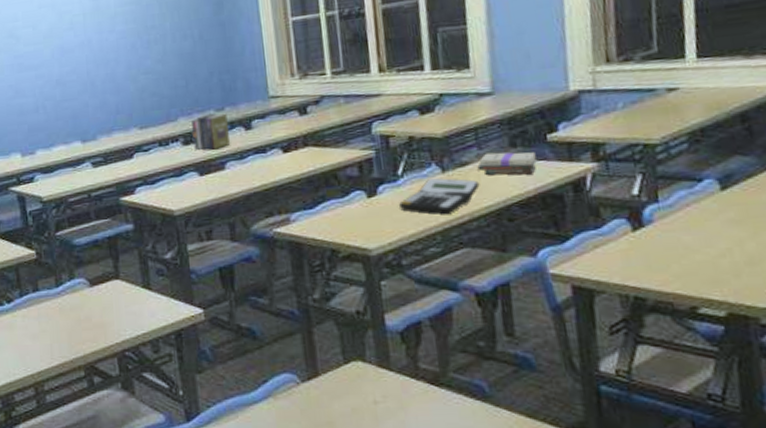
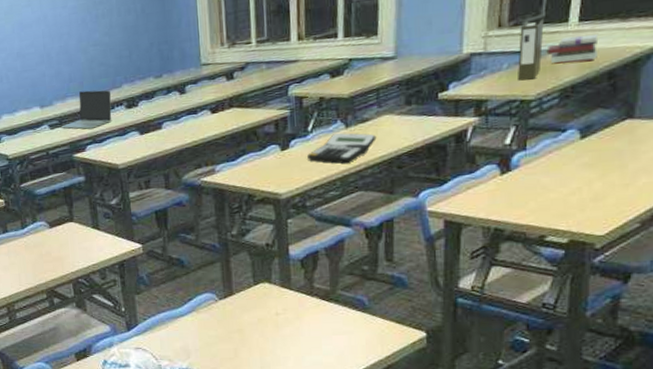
laptop: none [106,123,166,168] -> present [61,90,112,129]
books: present [191,112,231,150] -> none [133,79,167,113]
books: present [477,152,537,175] -> none [376,109,427,130]
binder: none [631,54,662,122] -> present [518,18,544,81]
books: none [666,72,725,104] -> present [548,34,599,64]

